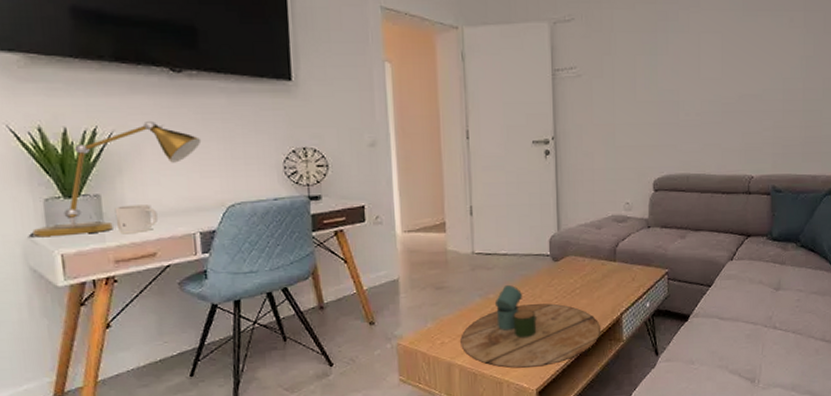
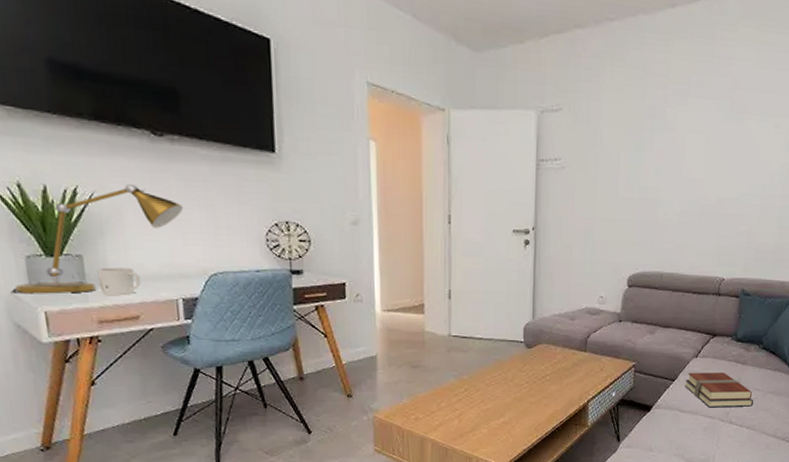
decorative tray: present [460,285,600,368] -> none [434,368,567,446]
books: none [722,274,797,313] -> present [685,372,754,408]

